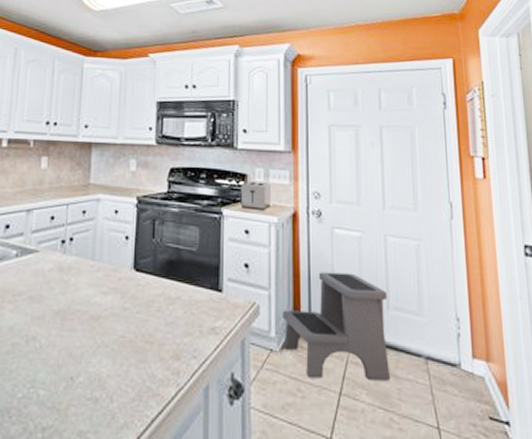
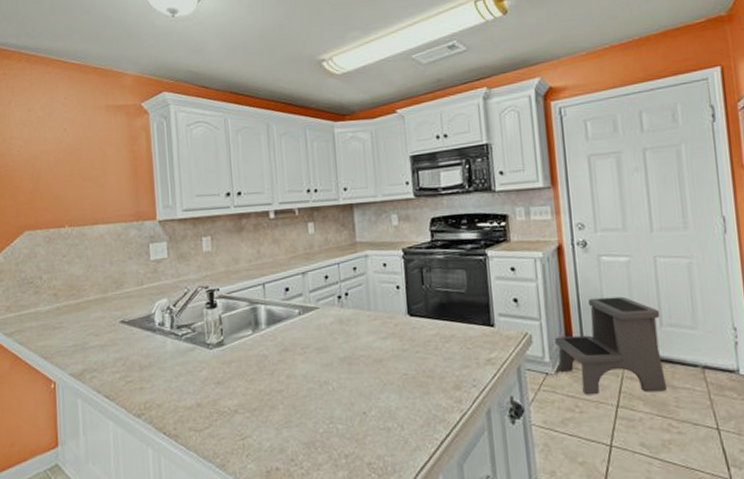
toaster: present [240,180,272,211] -> none [502,220,535,249]

